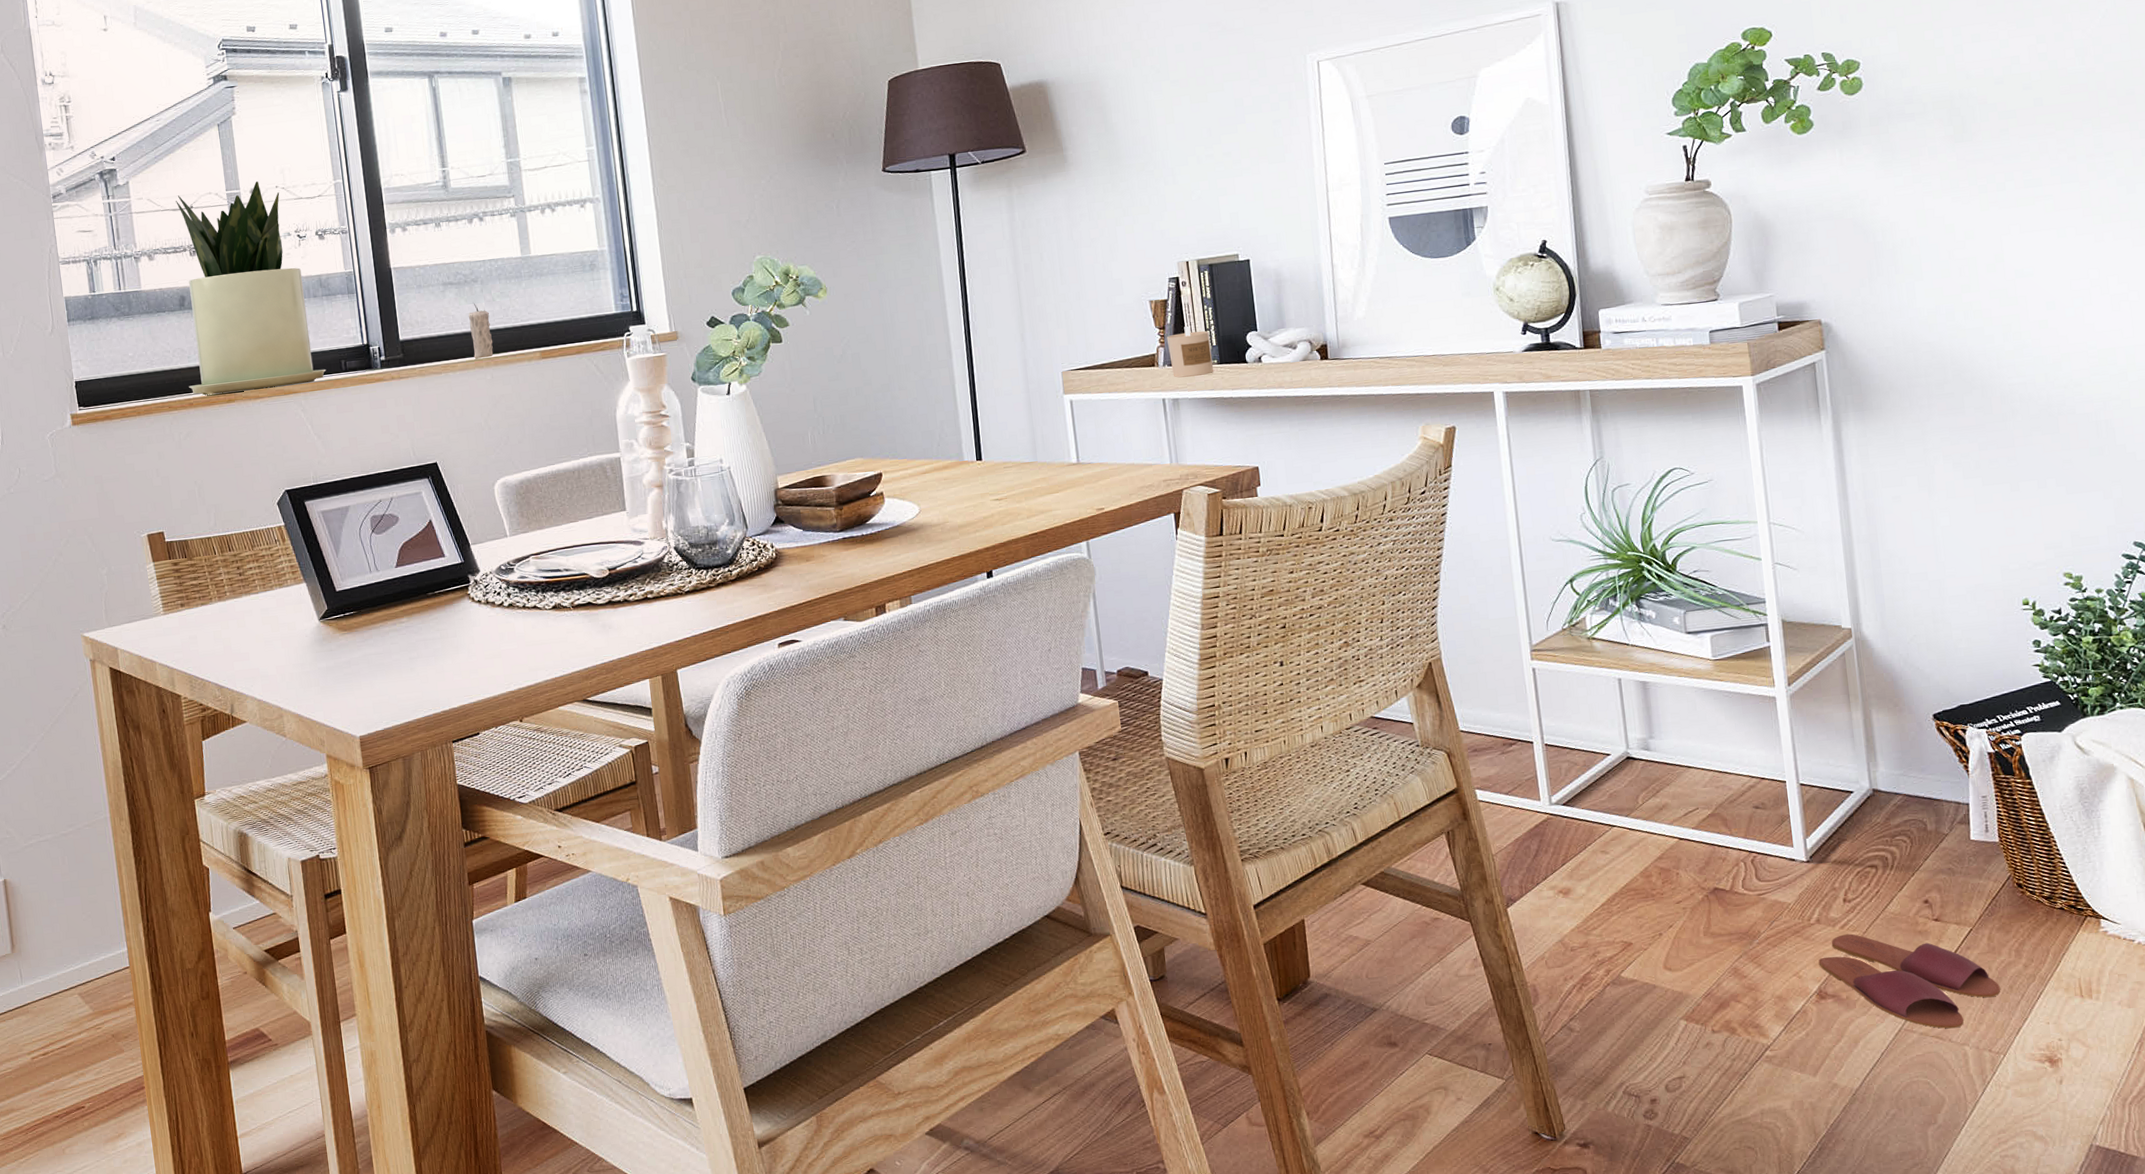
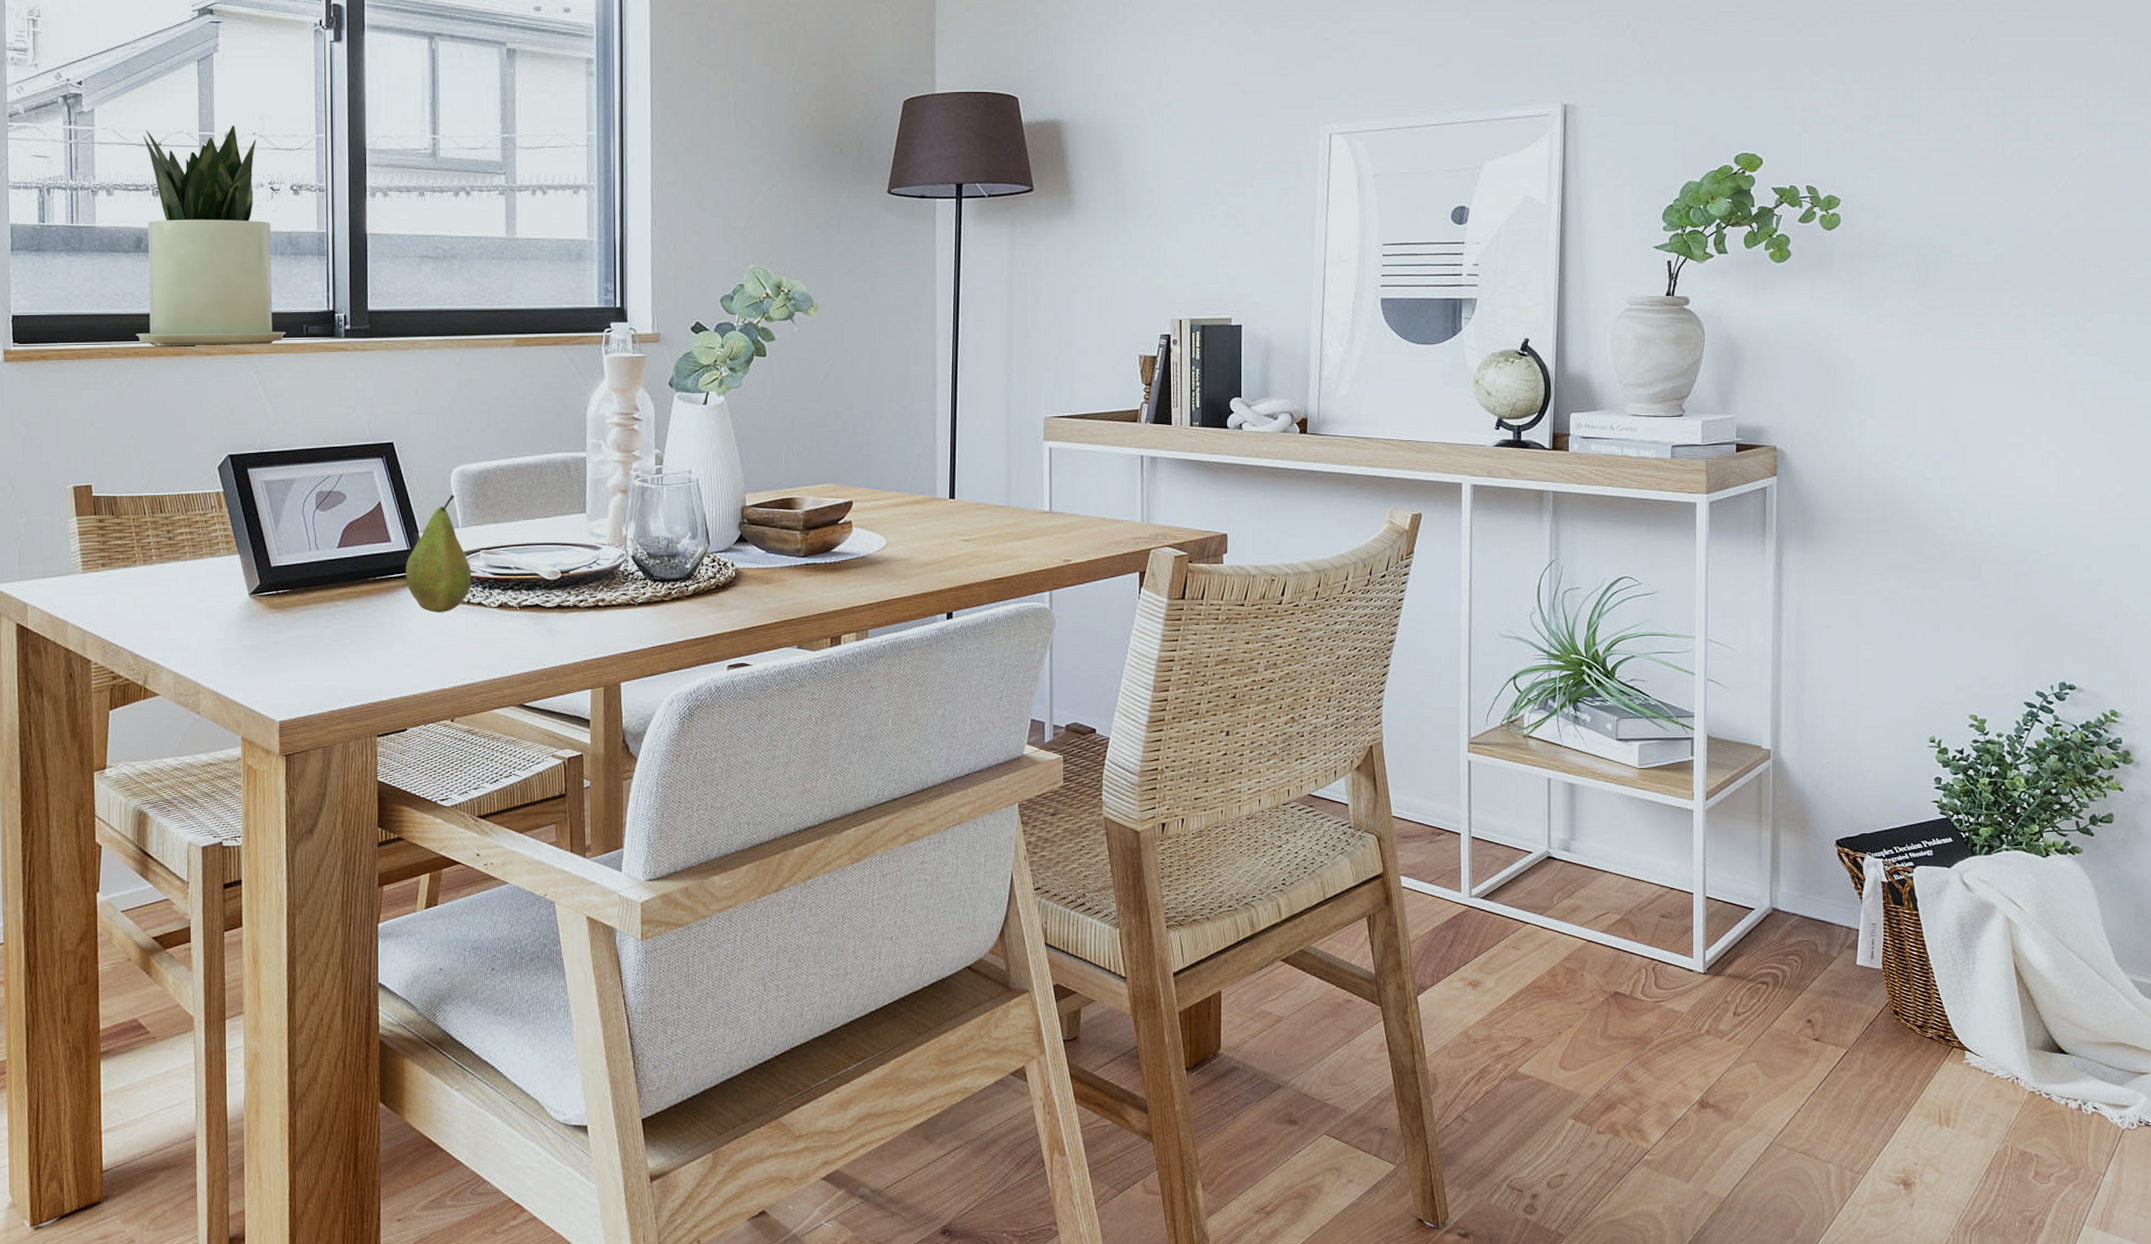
fruit: none [461,506,525,620] -> present [406,494,472,612]
candle: present [468,304,494,359] -> none [443,281,467,339]
candle: present [1166,325,1214,378] -> none [1151,385,1195,437]
slippers: present [1818,933,2000,1029] -> none [1704,1047,1867,1146]

